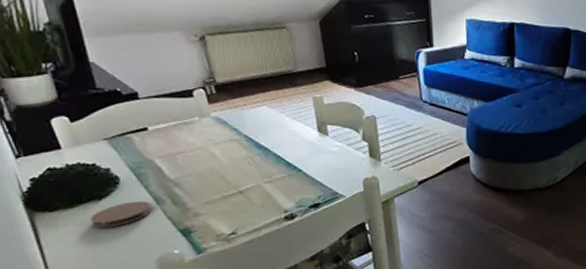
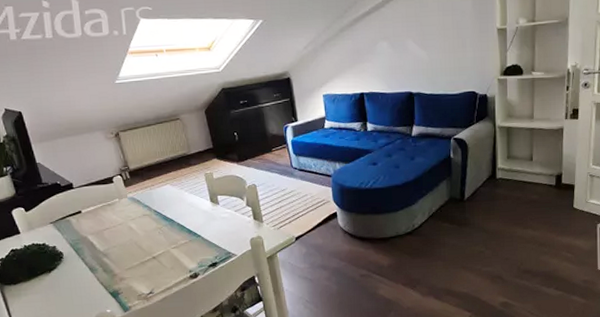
coaster: present [91,201,152,228] -> none [44,271,88,295]

